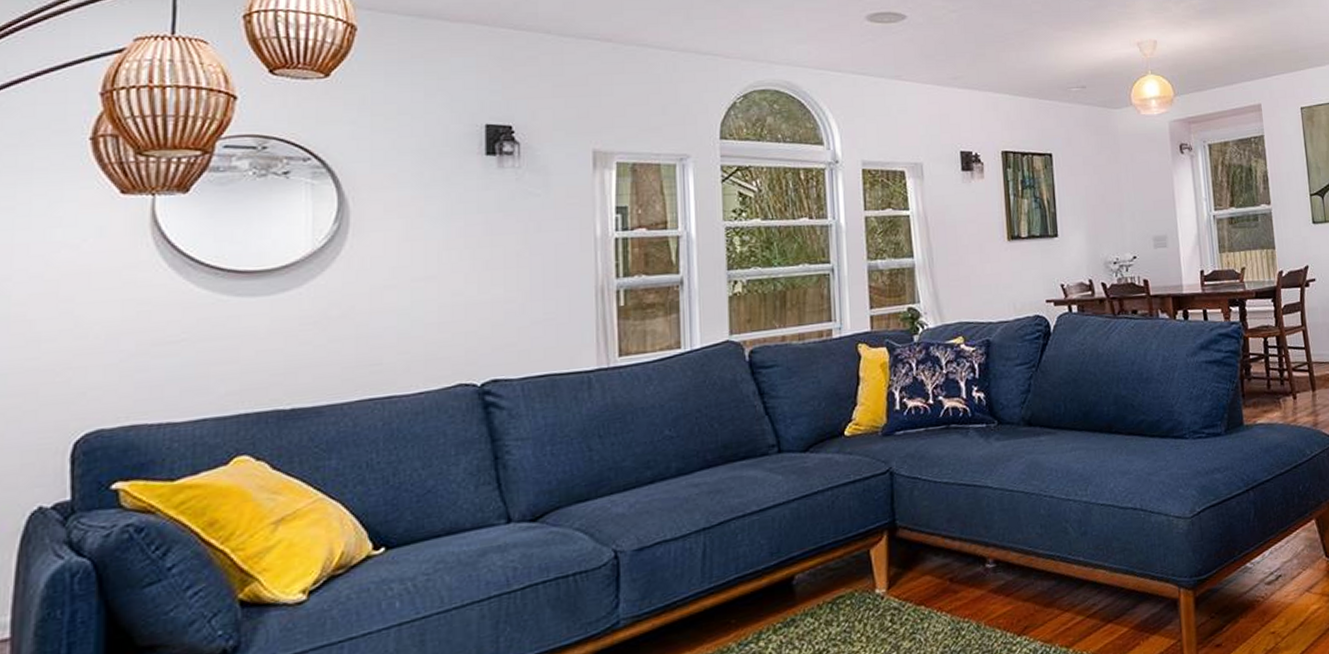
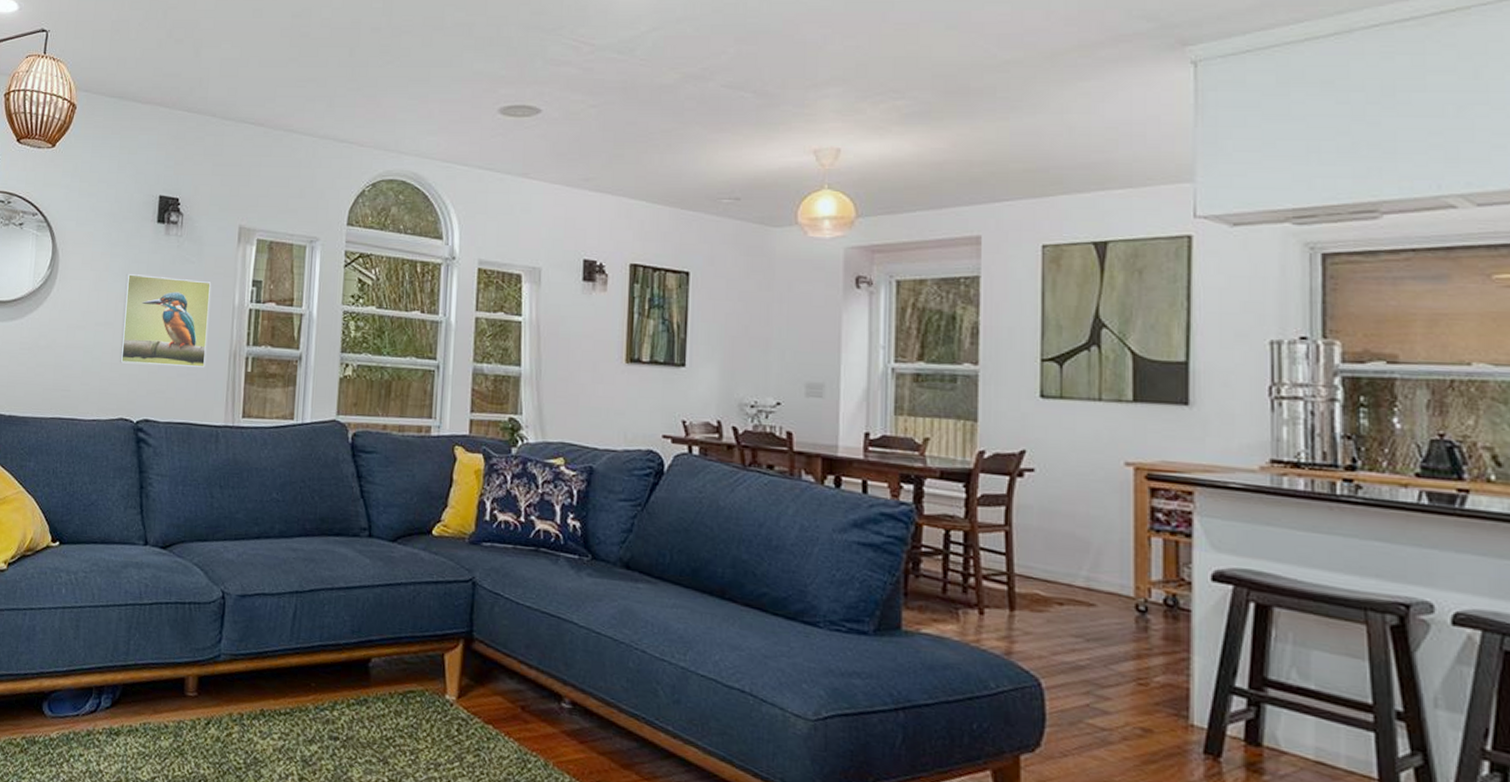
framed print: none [449,214,567,321] -> present [119,274,212,367]

